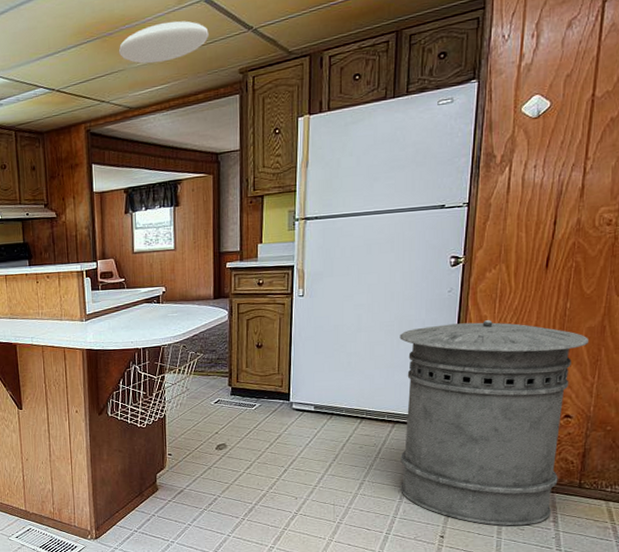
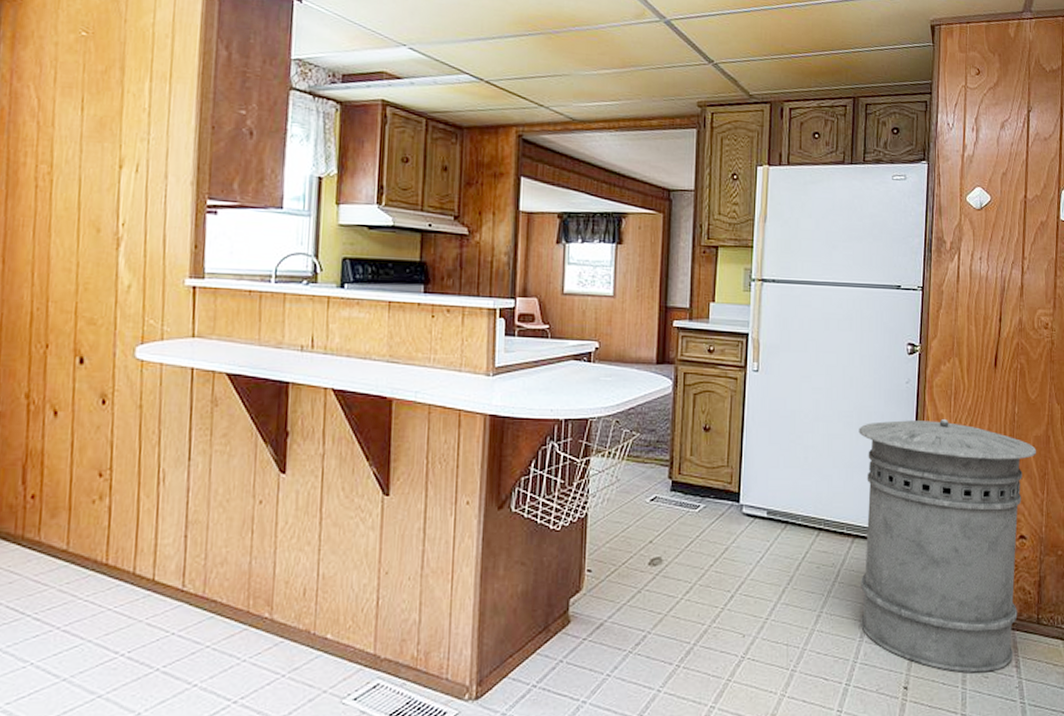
ceiling light: present [118,20,209,64] -> none [564,33,667,77]

